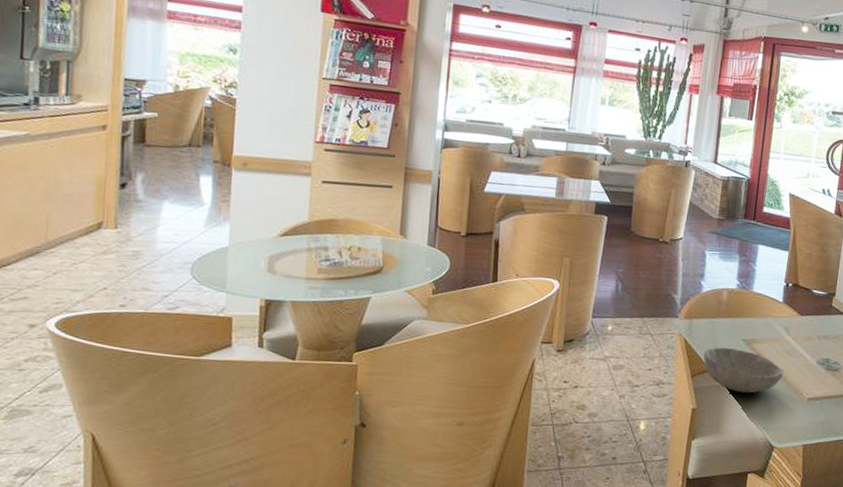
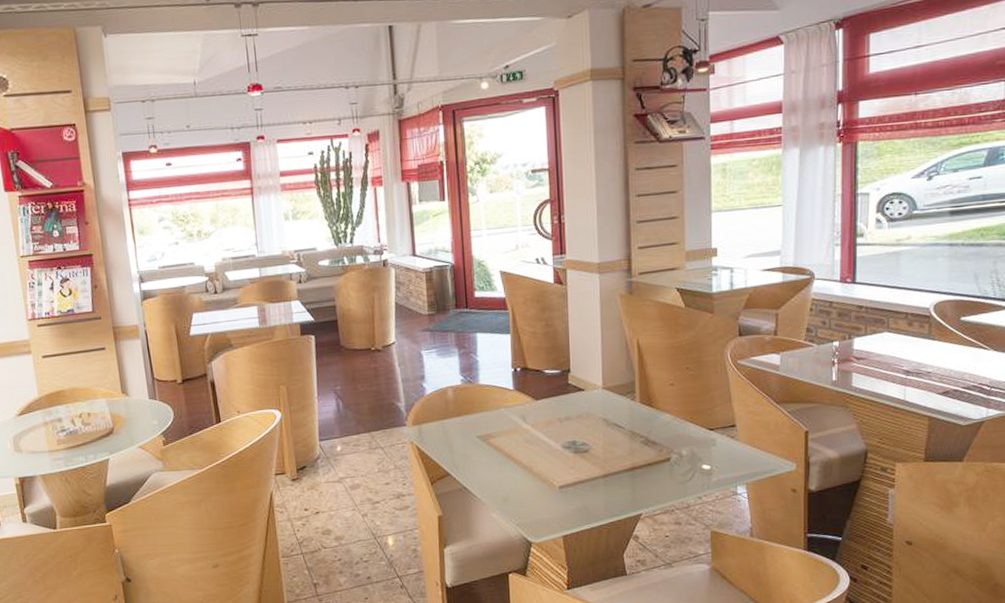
bowl: present [703,347,784,393] -> none [439,447,529,492]

